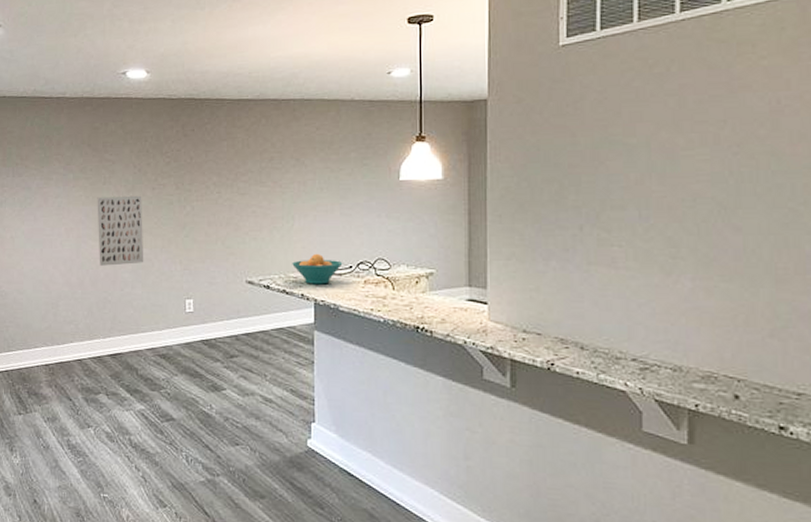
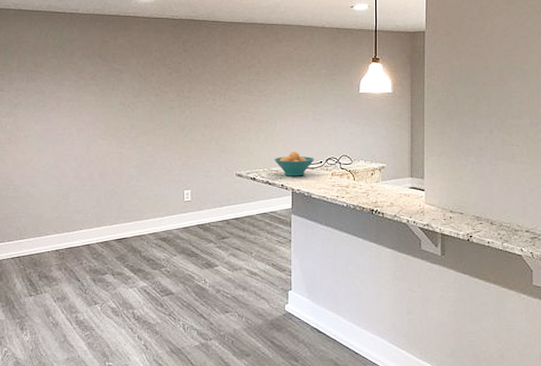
wall art: present [97,195,144,266] -> none [106,101,148,162]

